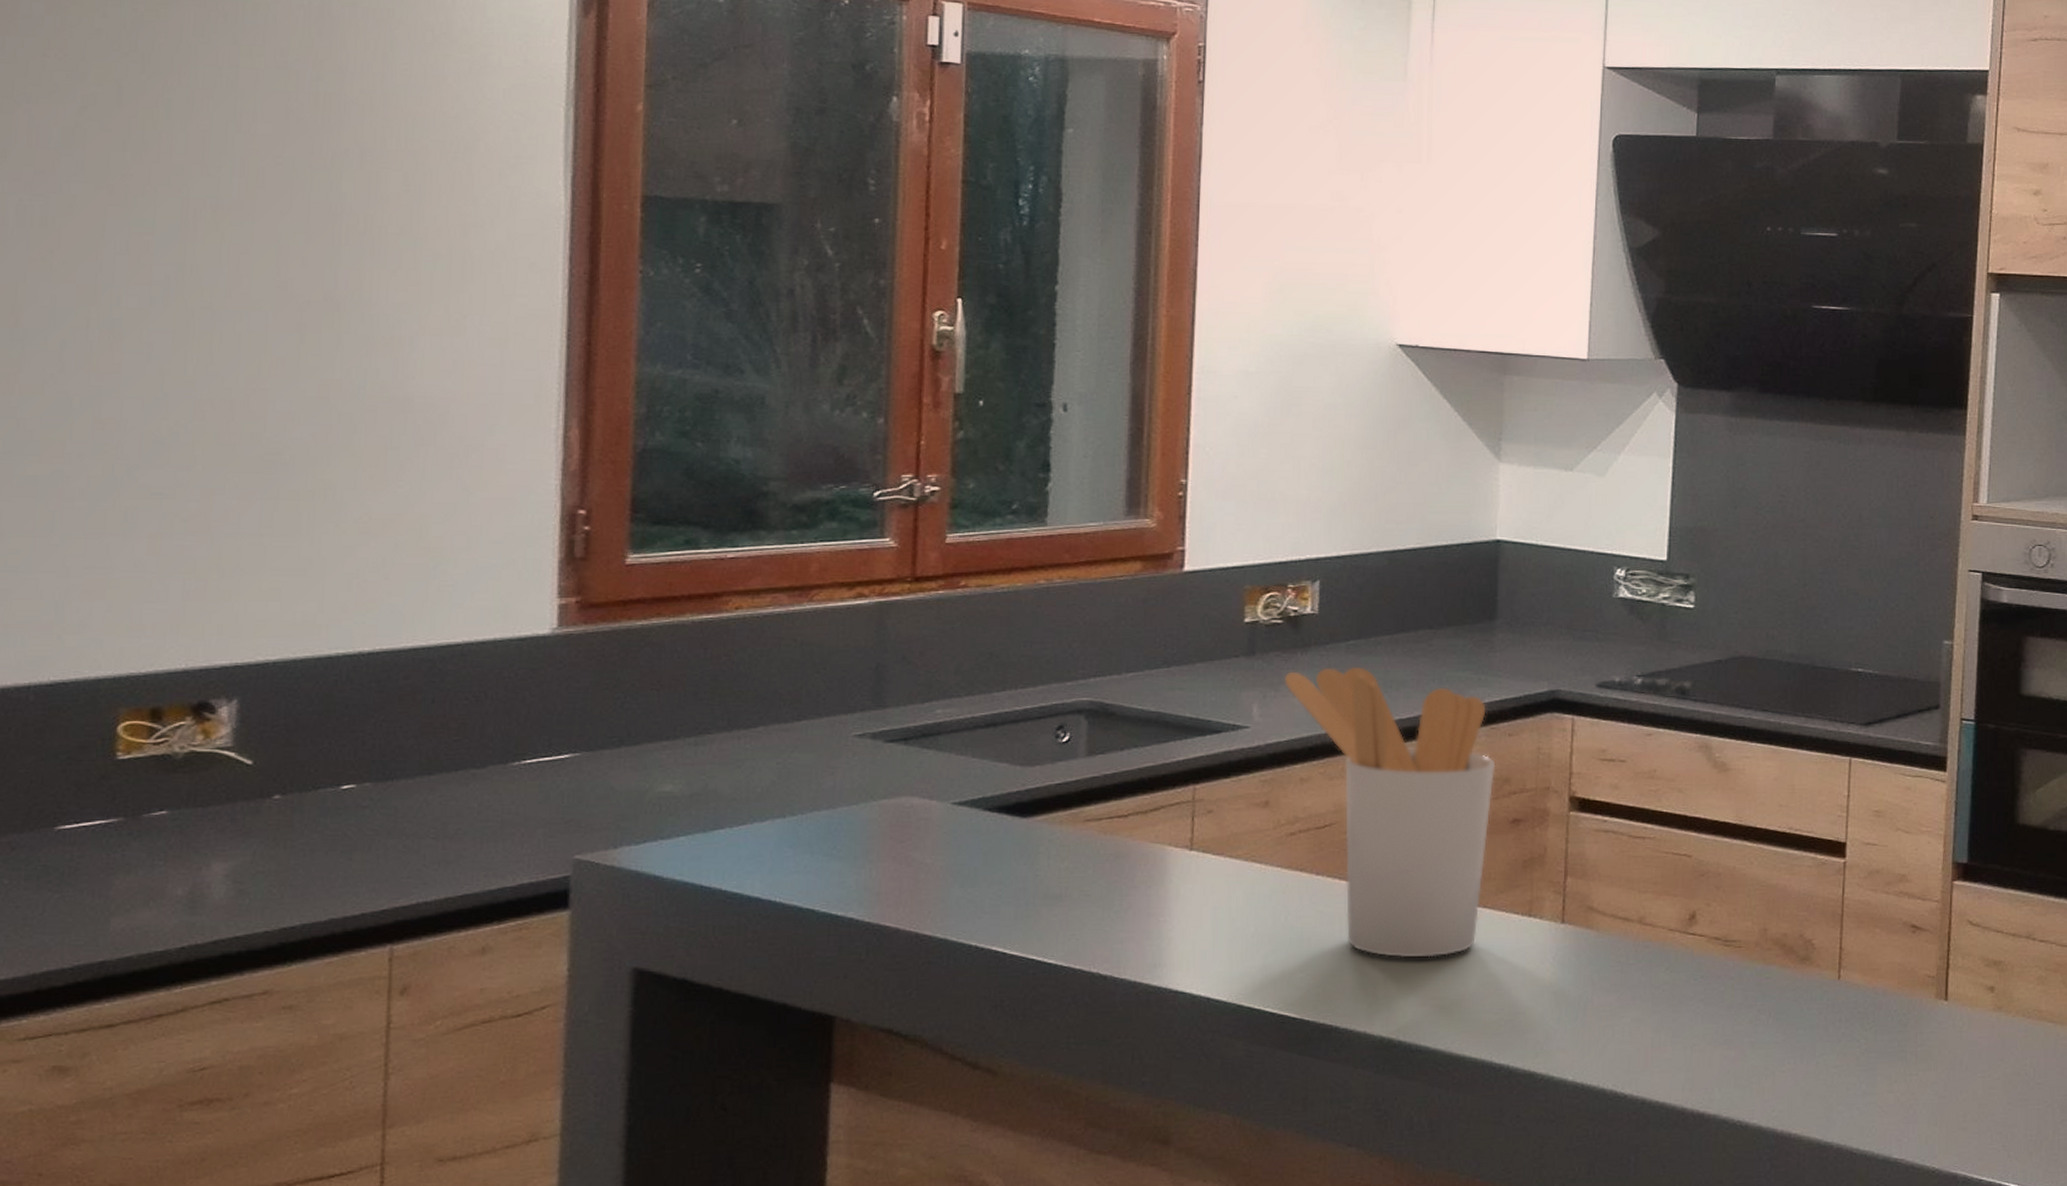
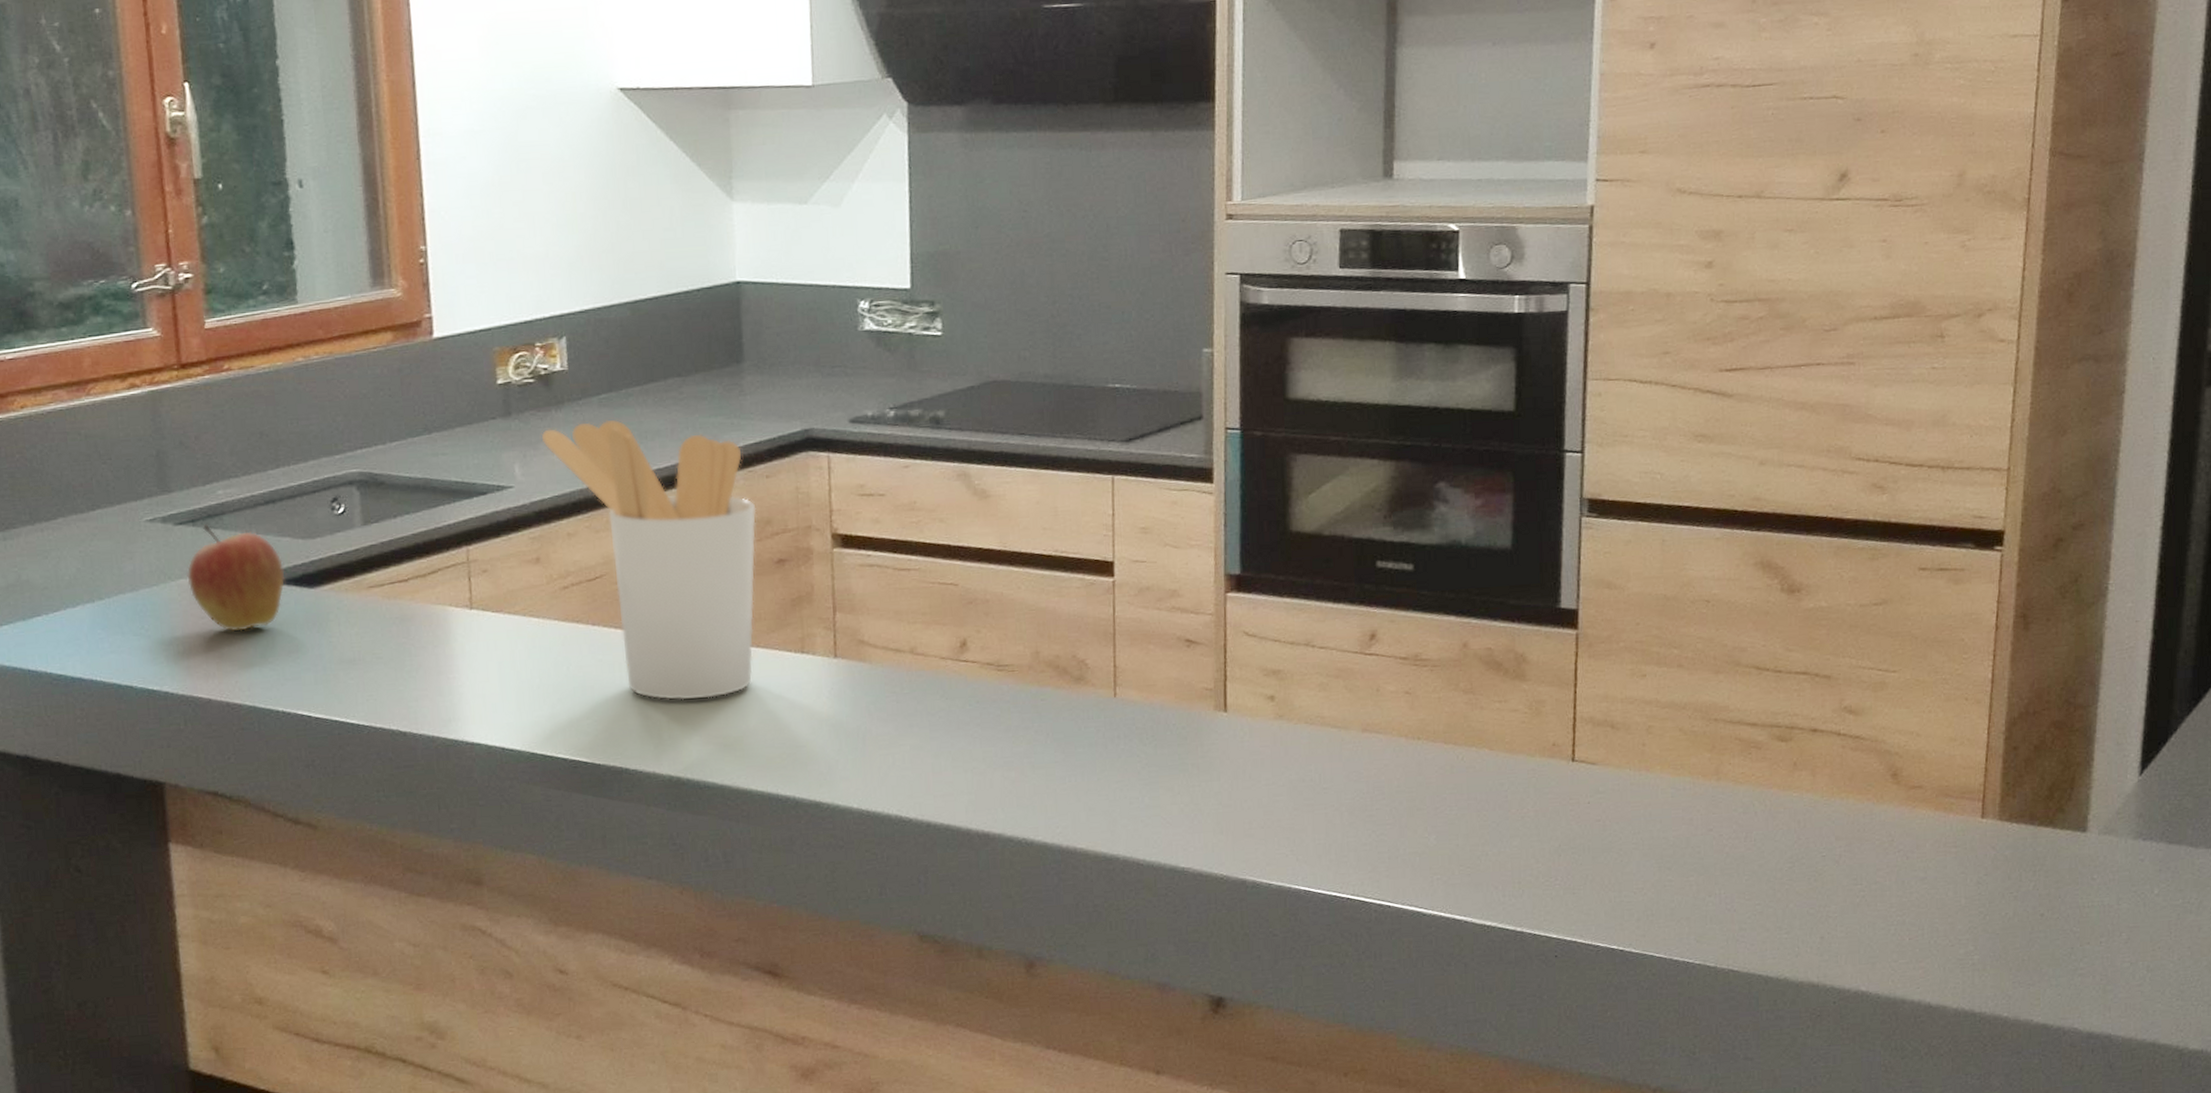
fruit: none [891,743,998,858] -> present [187,524,285,632]

